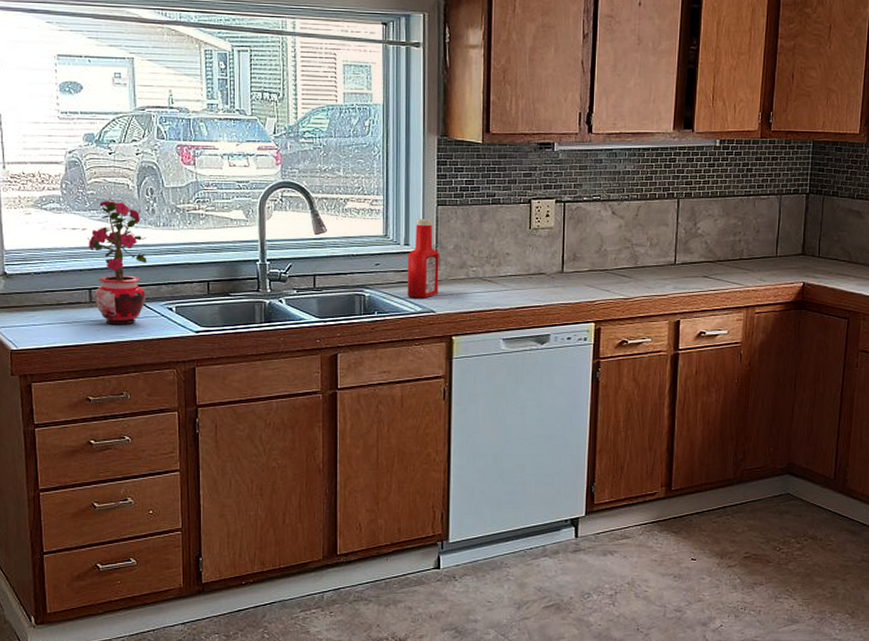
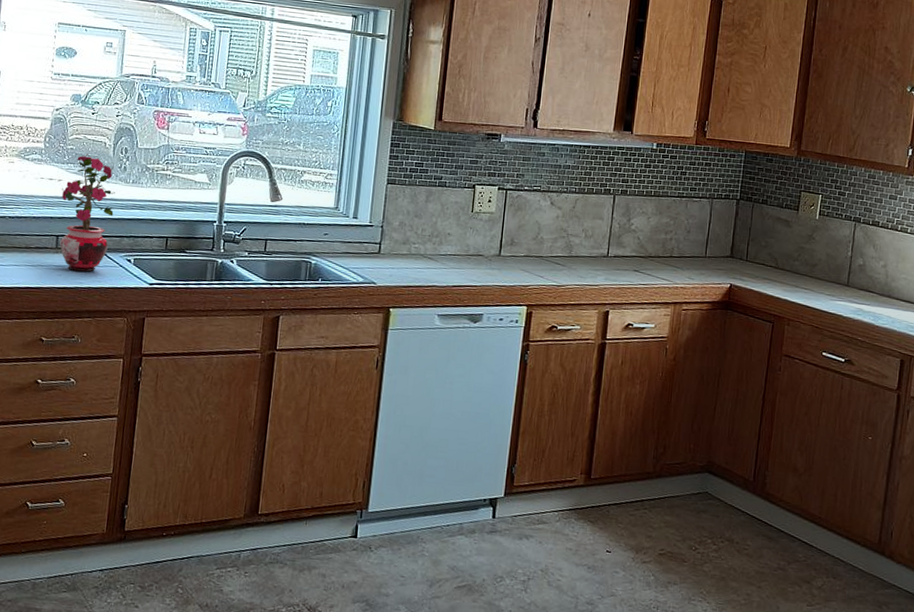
ketchup bottle: present [407,219,439,298] -> none [351,195,385,270]

